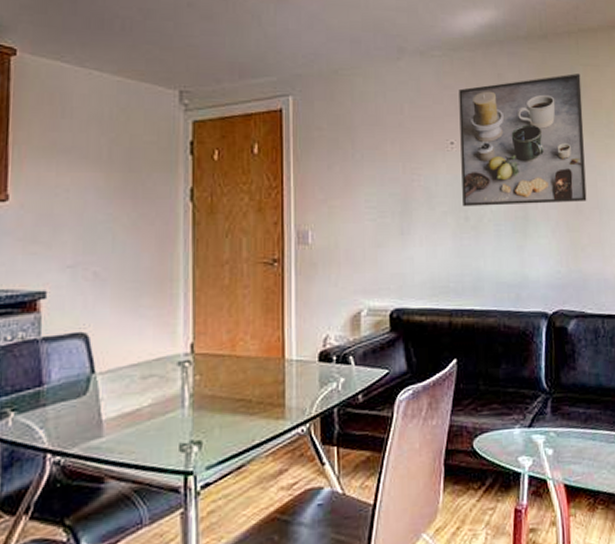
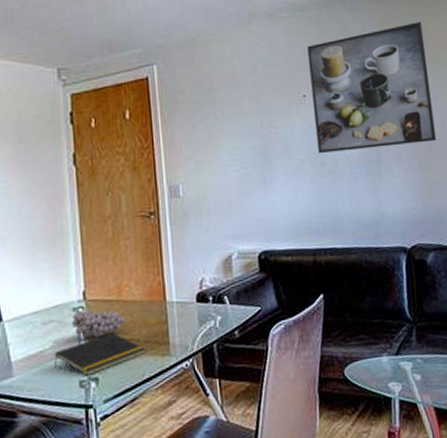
notepad: none [152,392,258,438] -> present [54,333,146,376]
fruit: none [175,364,238,397] -> present [71,309,126,338]

